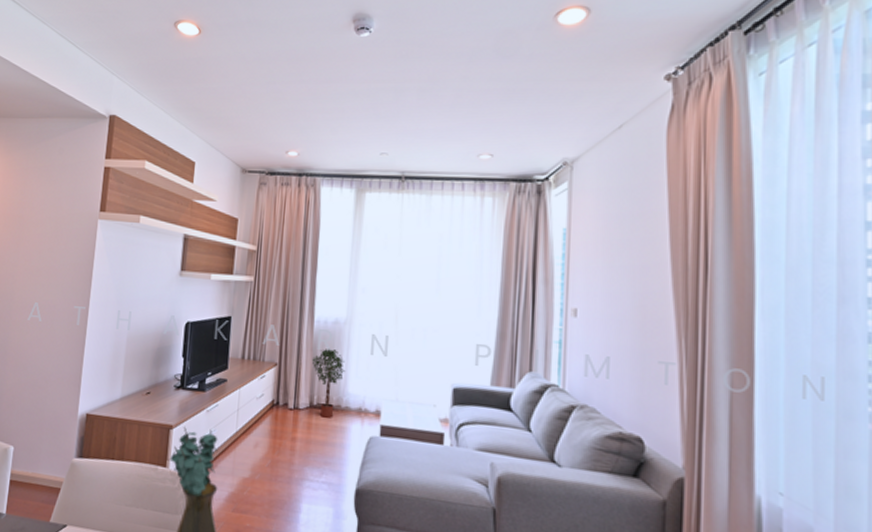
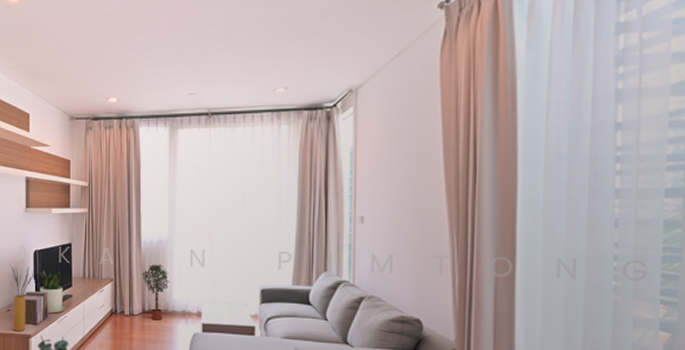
vase: none [151,337,188,421] -> present [9,265,37,332]
books: none [166,370,198,414] -> present [23,290,49,325]
planter: none [188,347,217,401] -> present [40,270,65,314]

